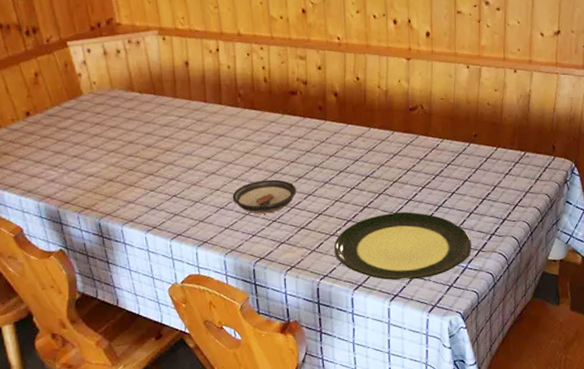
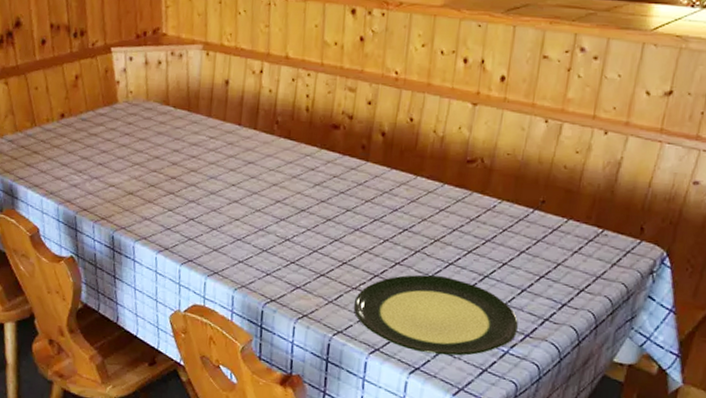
saucer: present [232,179,297,214] -> none [251,216,323,254]

